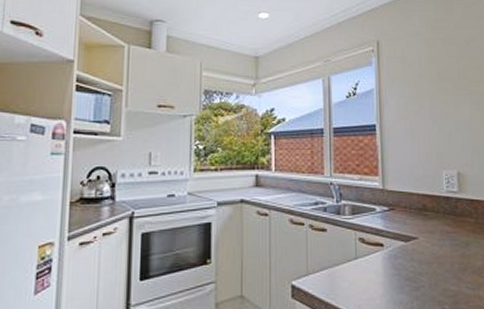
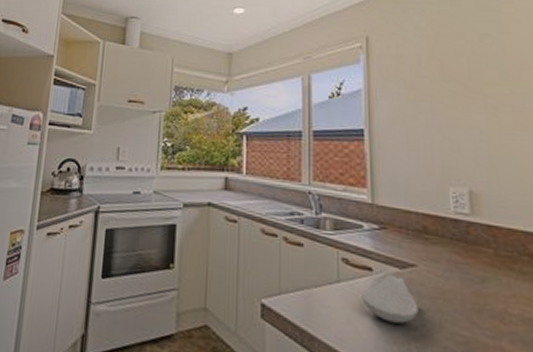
spoon rest: none [375,247,419,287] -> present [362,274,419,324]

